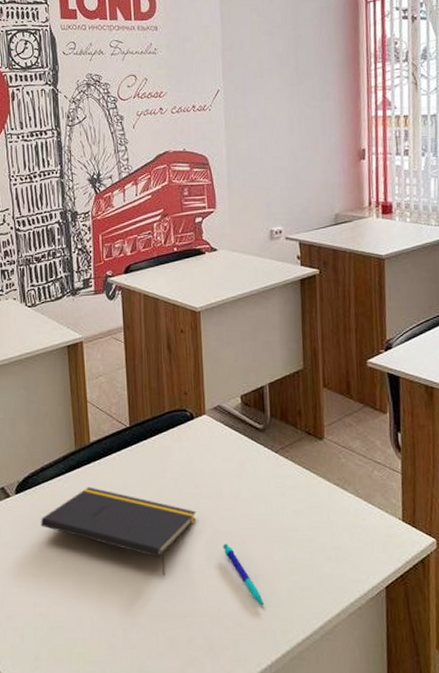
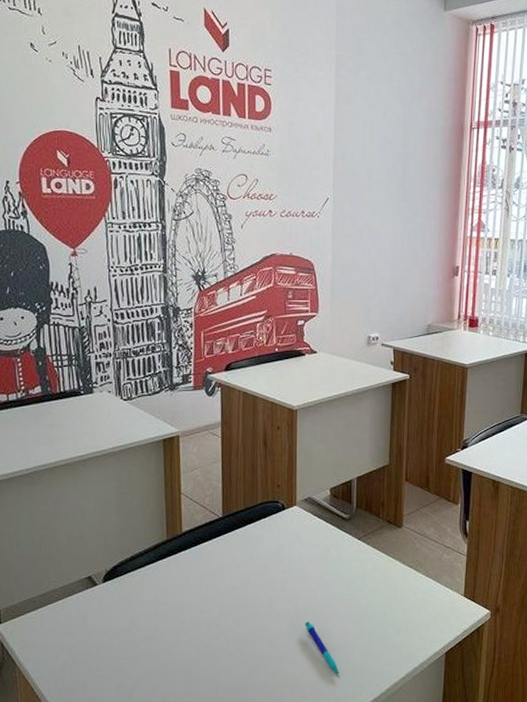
notepad: present [41,487,197,576] -> none [128,574,282,652]

